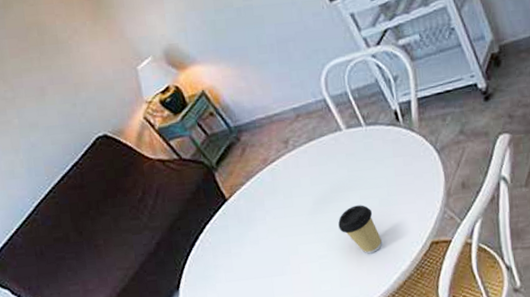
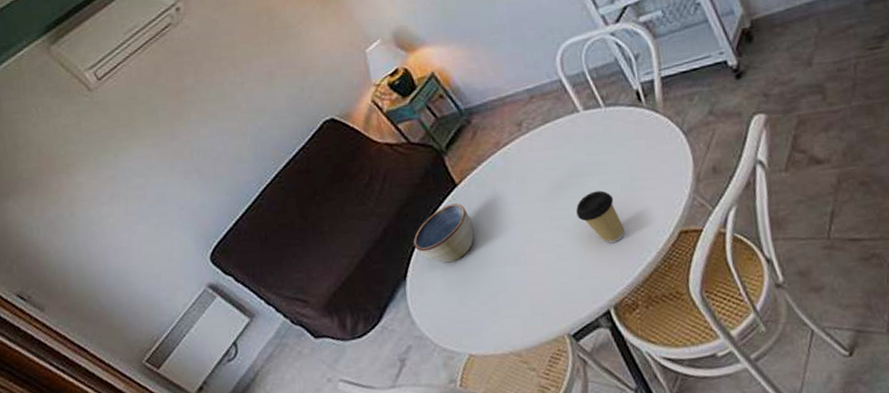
bowl: none [185,217,243,274] -> present [413,203,474,263]

